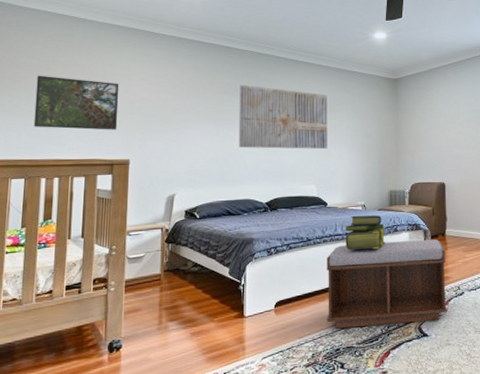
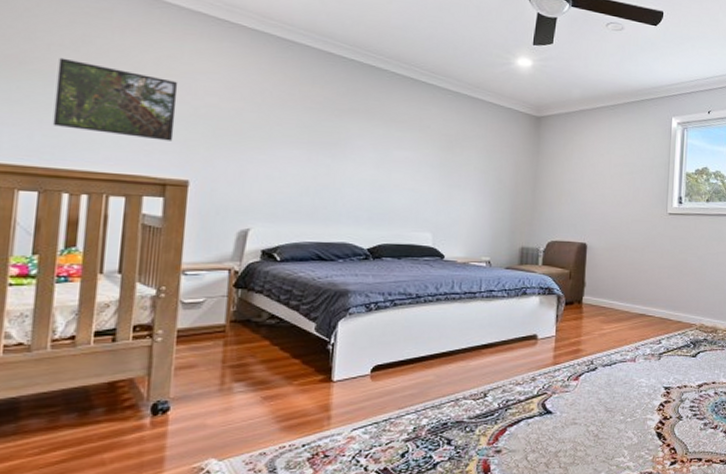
wall art: present [238,84,327,150] -> none [336,101,454,192]
bench: present [327,239,447,329] -> none [434,306,580,400]
stack of books: present [343,215,386,250] -> none [461,272,513,313]

